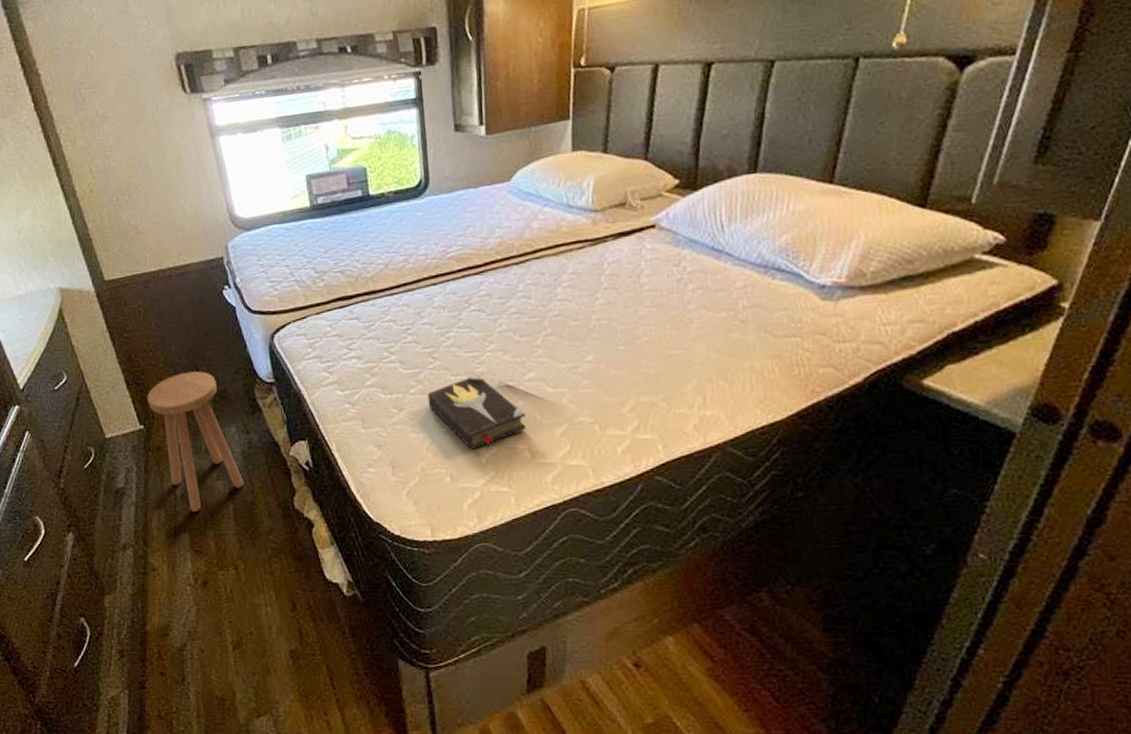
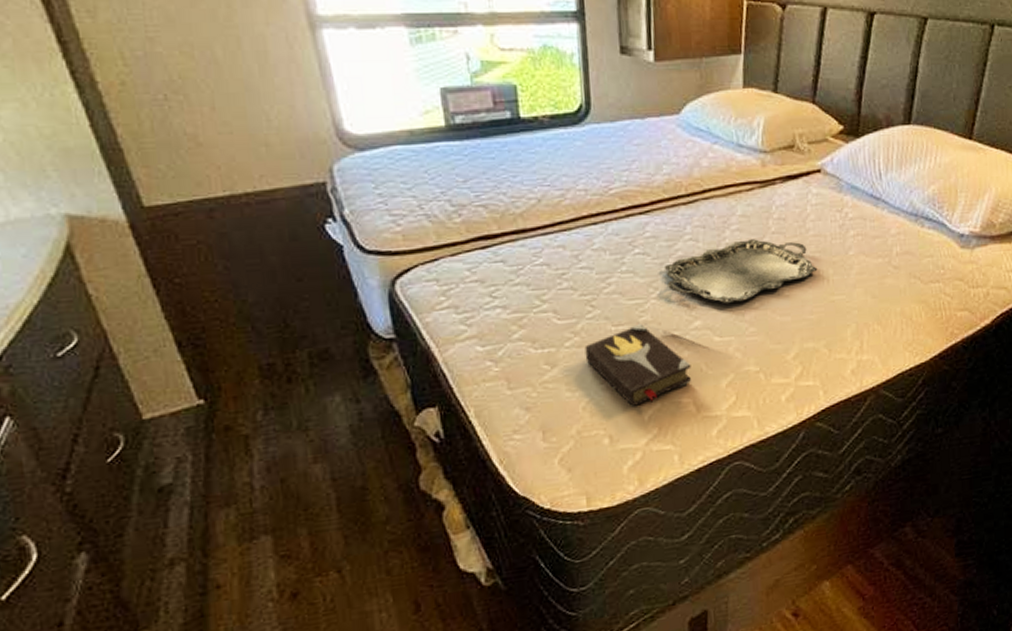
stool: present [147,371,244,513] -> none [210,326,353,508]
serving tray: none [498,295,654,358] -> present [664,239,818,304]

